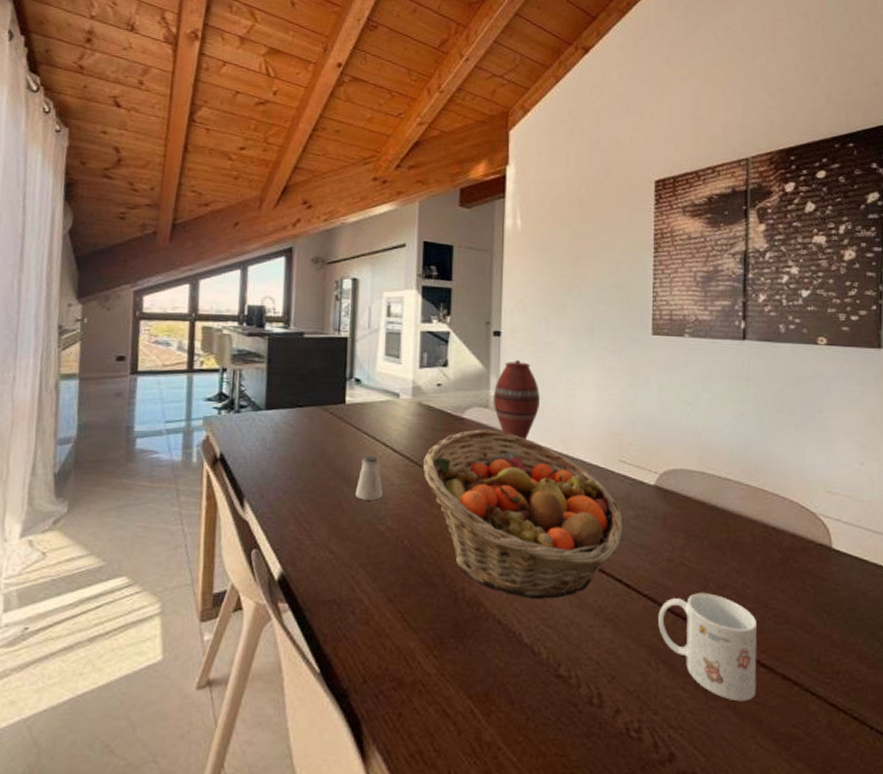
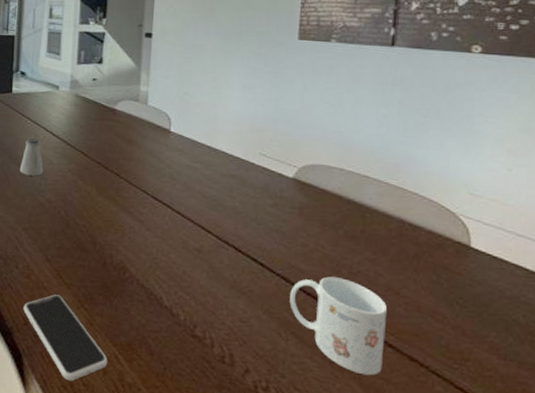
smartphone: none [361,642,463,748] -> present [23,294,108,381]
fruit basket: present [424,429,623,599] -> none [79,119,261,271]
vase: present [493,360,541,440] -> none [143,60,187,131]

